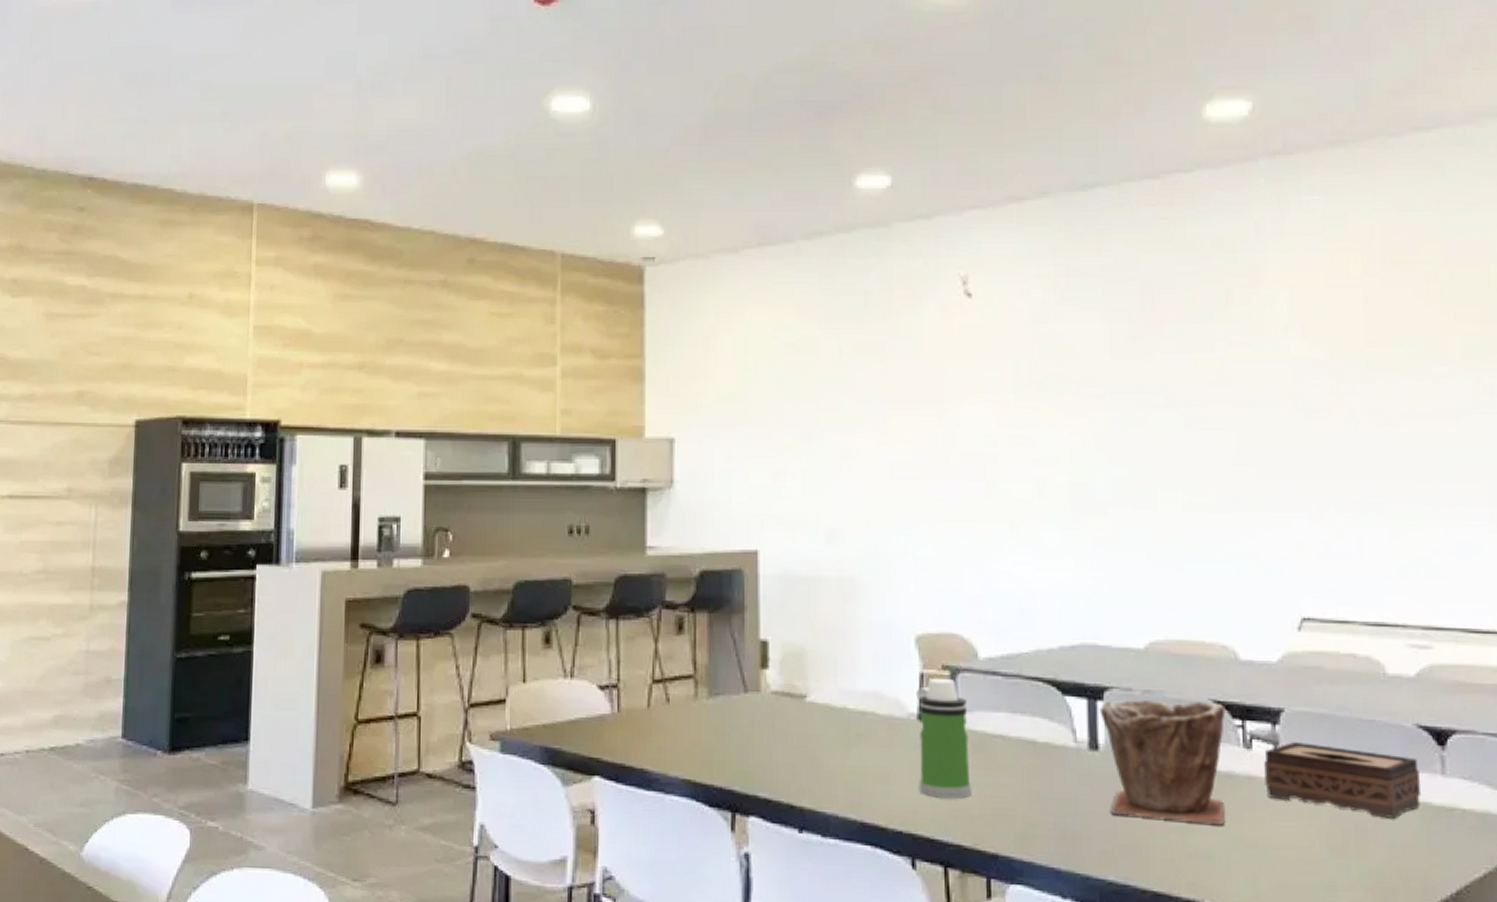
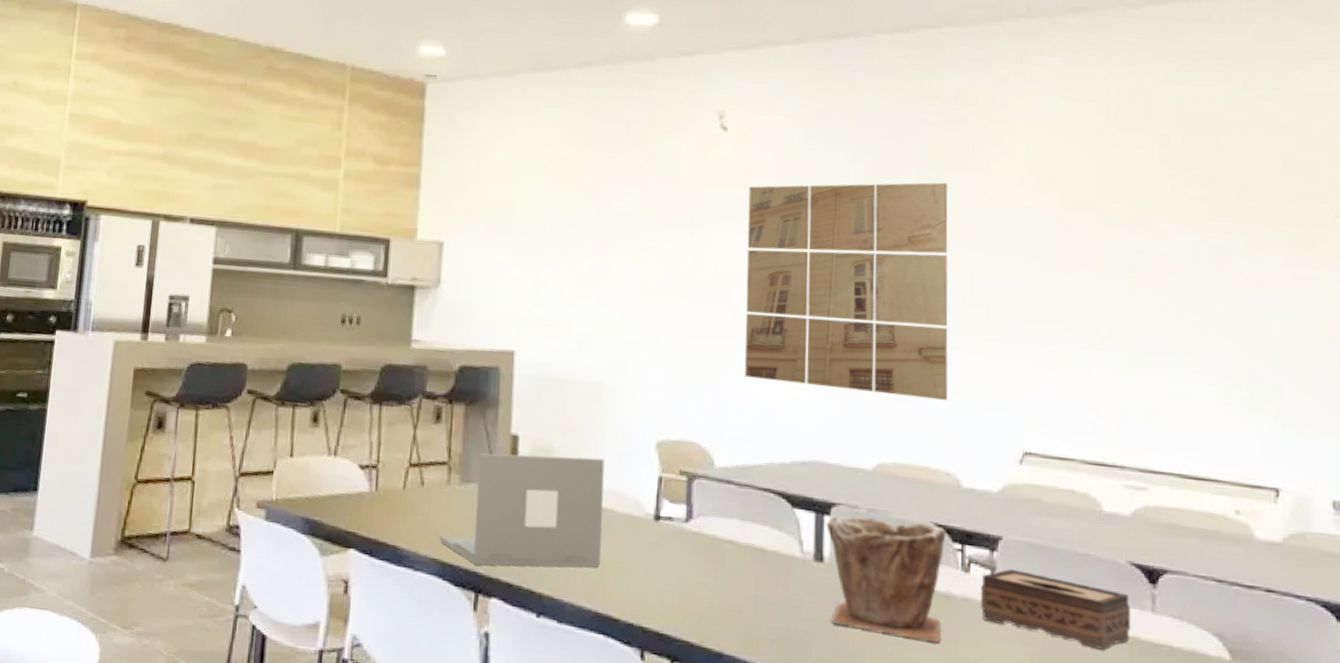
laptop: none [690,658,864,783] -> present [439,453,605,568]
water bottle: present [916,679,972,799] -> none [651,482,702,598]
wall art: none [998,337,1219,571] -> present [744,182,948,401]

